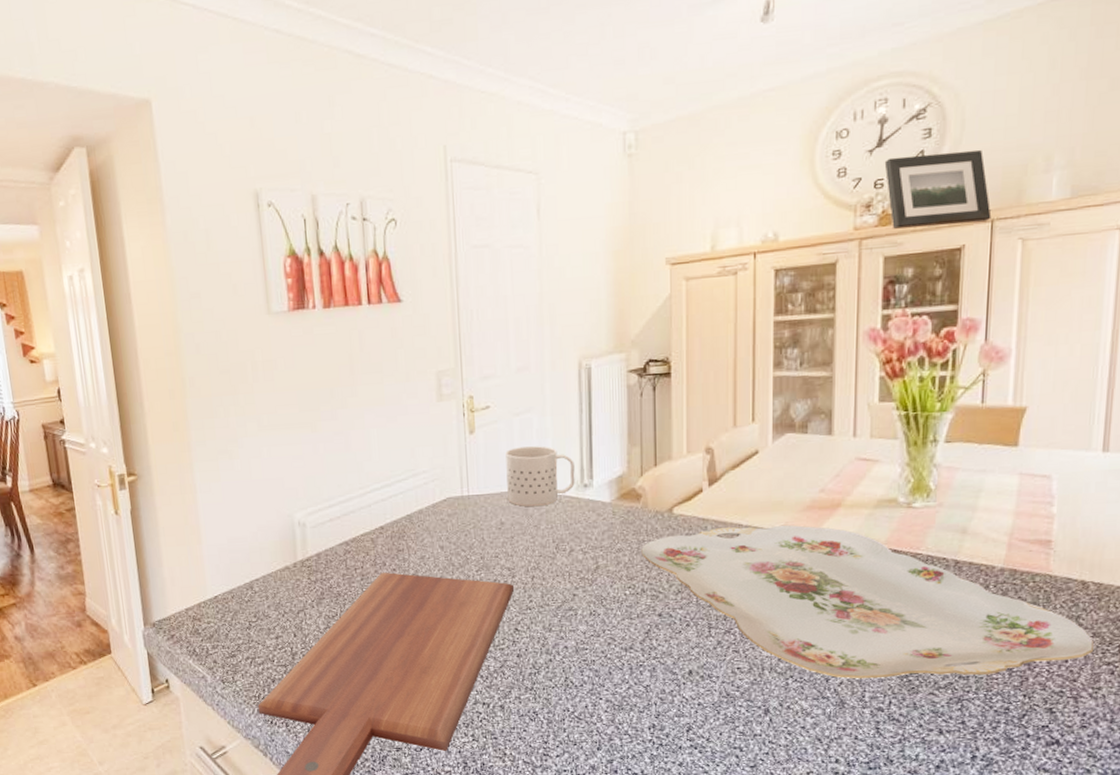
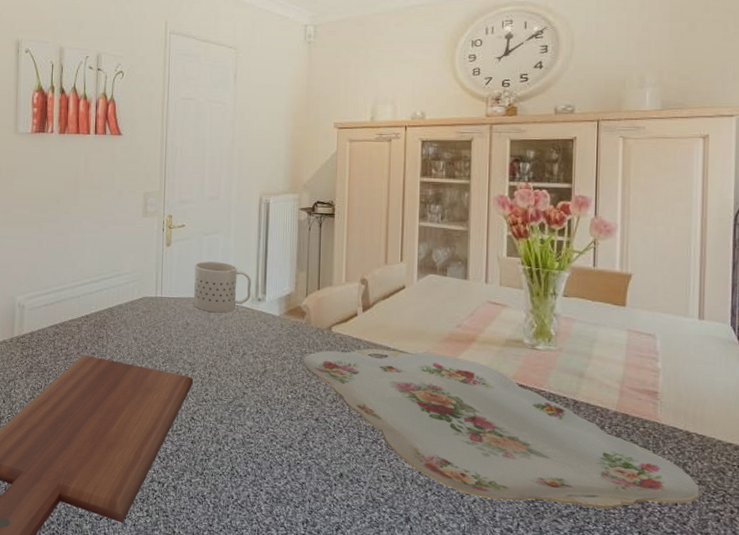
picture frame: present [884,149,992,229] -> none [510,64,597,120]

